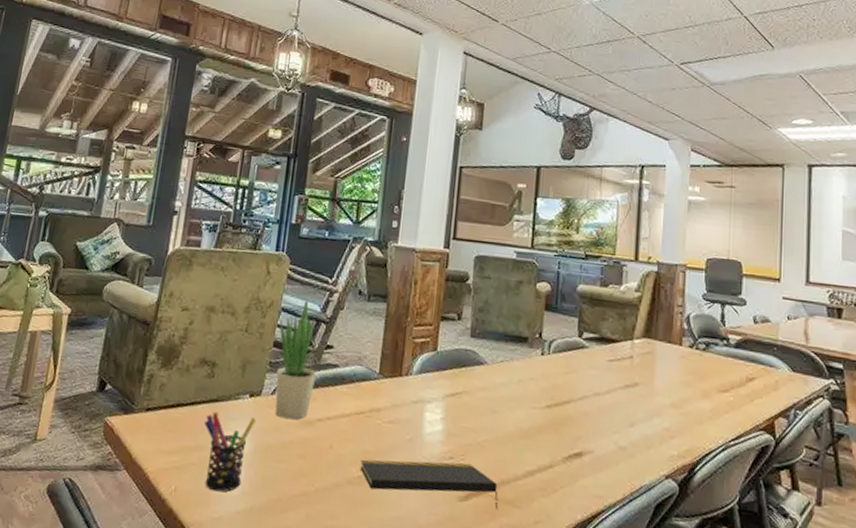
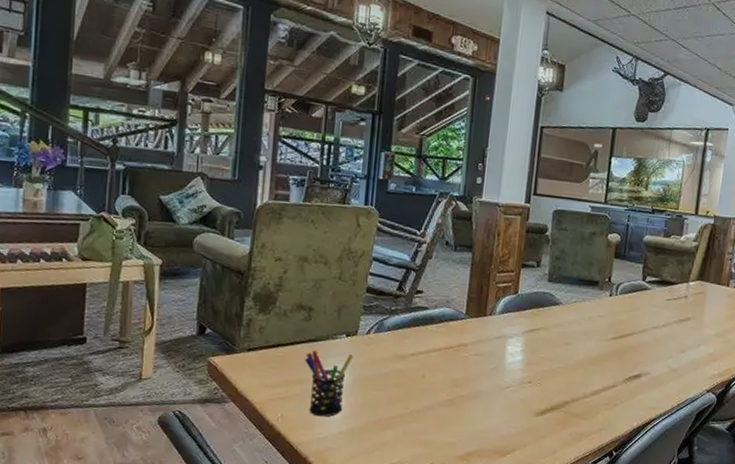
potted plant: present [275,299,324,420] -> none [370,250,414,355]
notepad: present [360,459,499,510] -> none [449,386,569,422]

